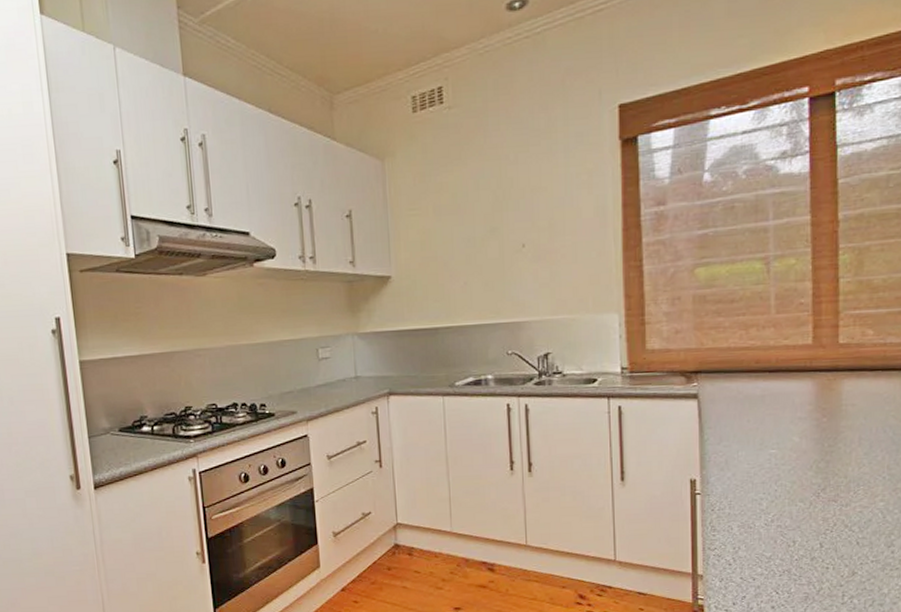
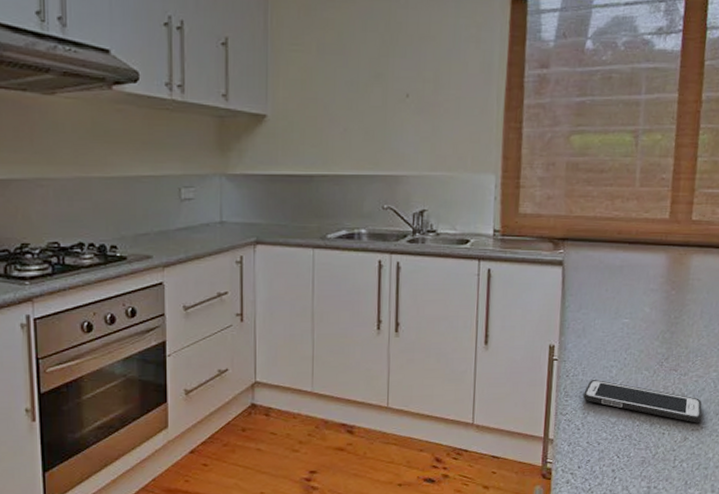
cell phone: none [732,513,871,557] -> present [583,380,703,423]

